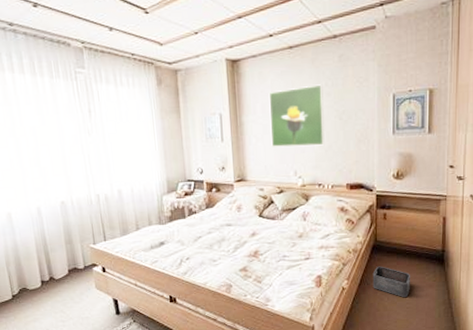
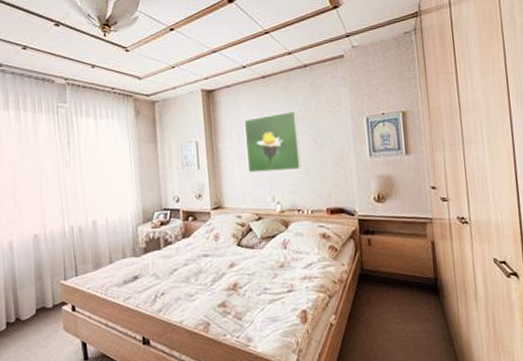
storage bin: present [372,266,410,298] -> none [362,297,405,334]

